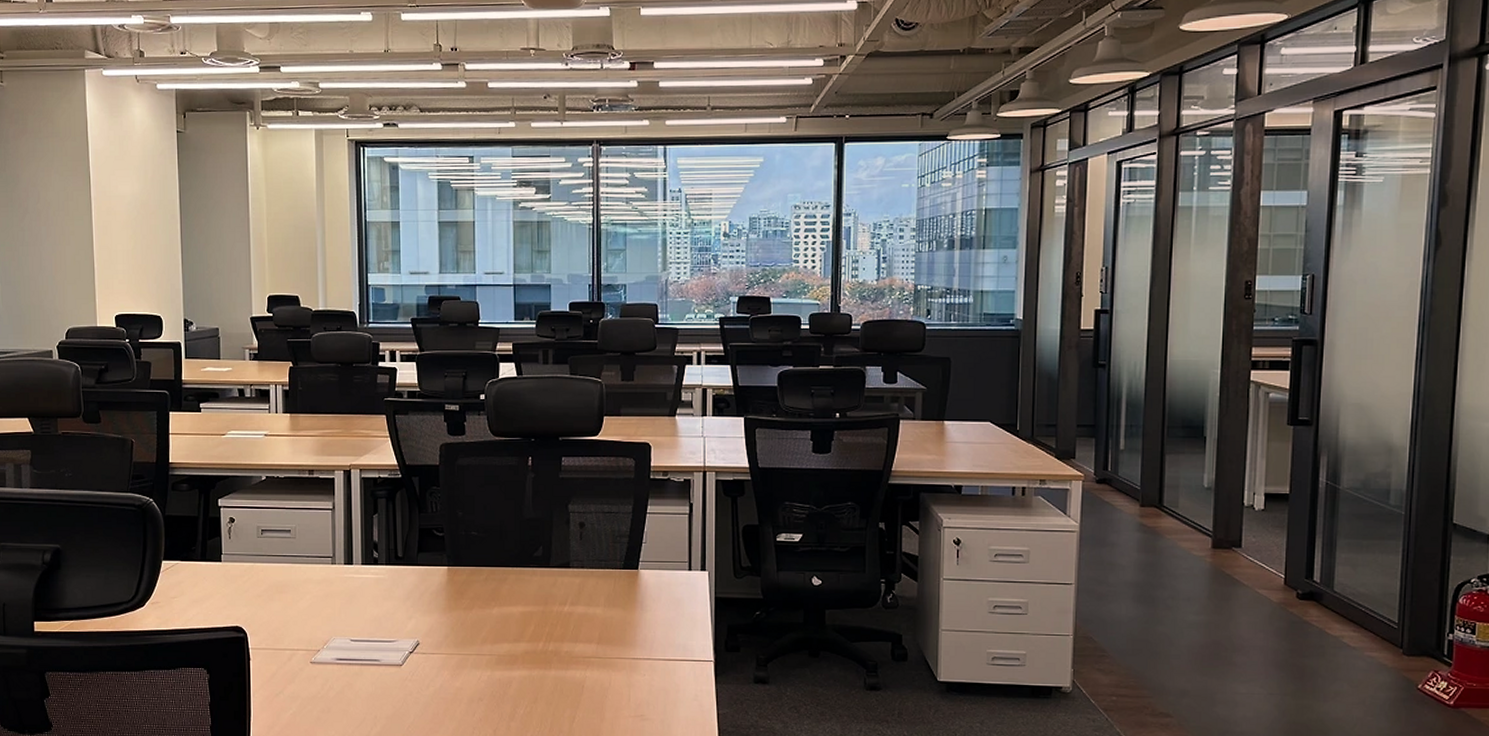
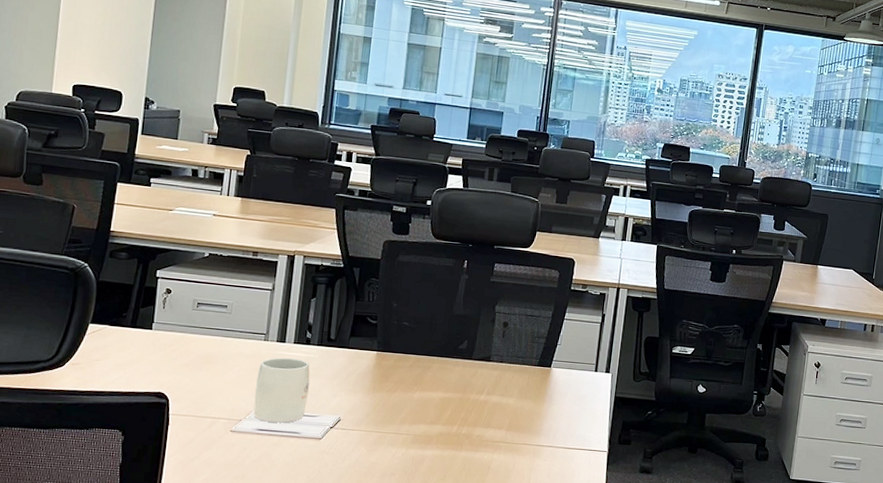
mug: none [328,580,383,651] -> present [253,357,310,423]

